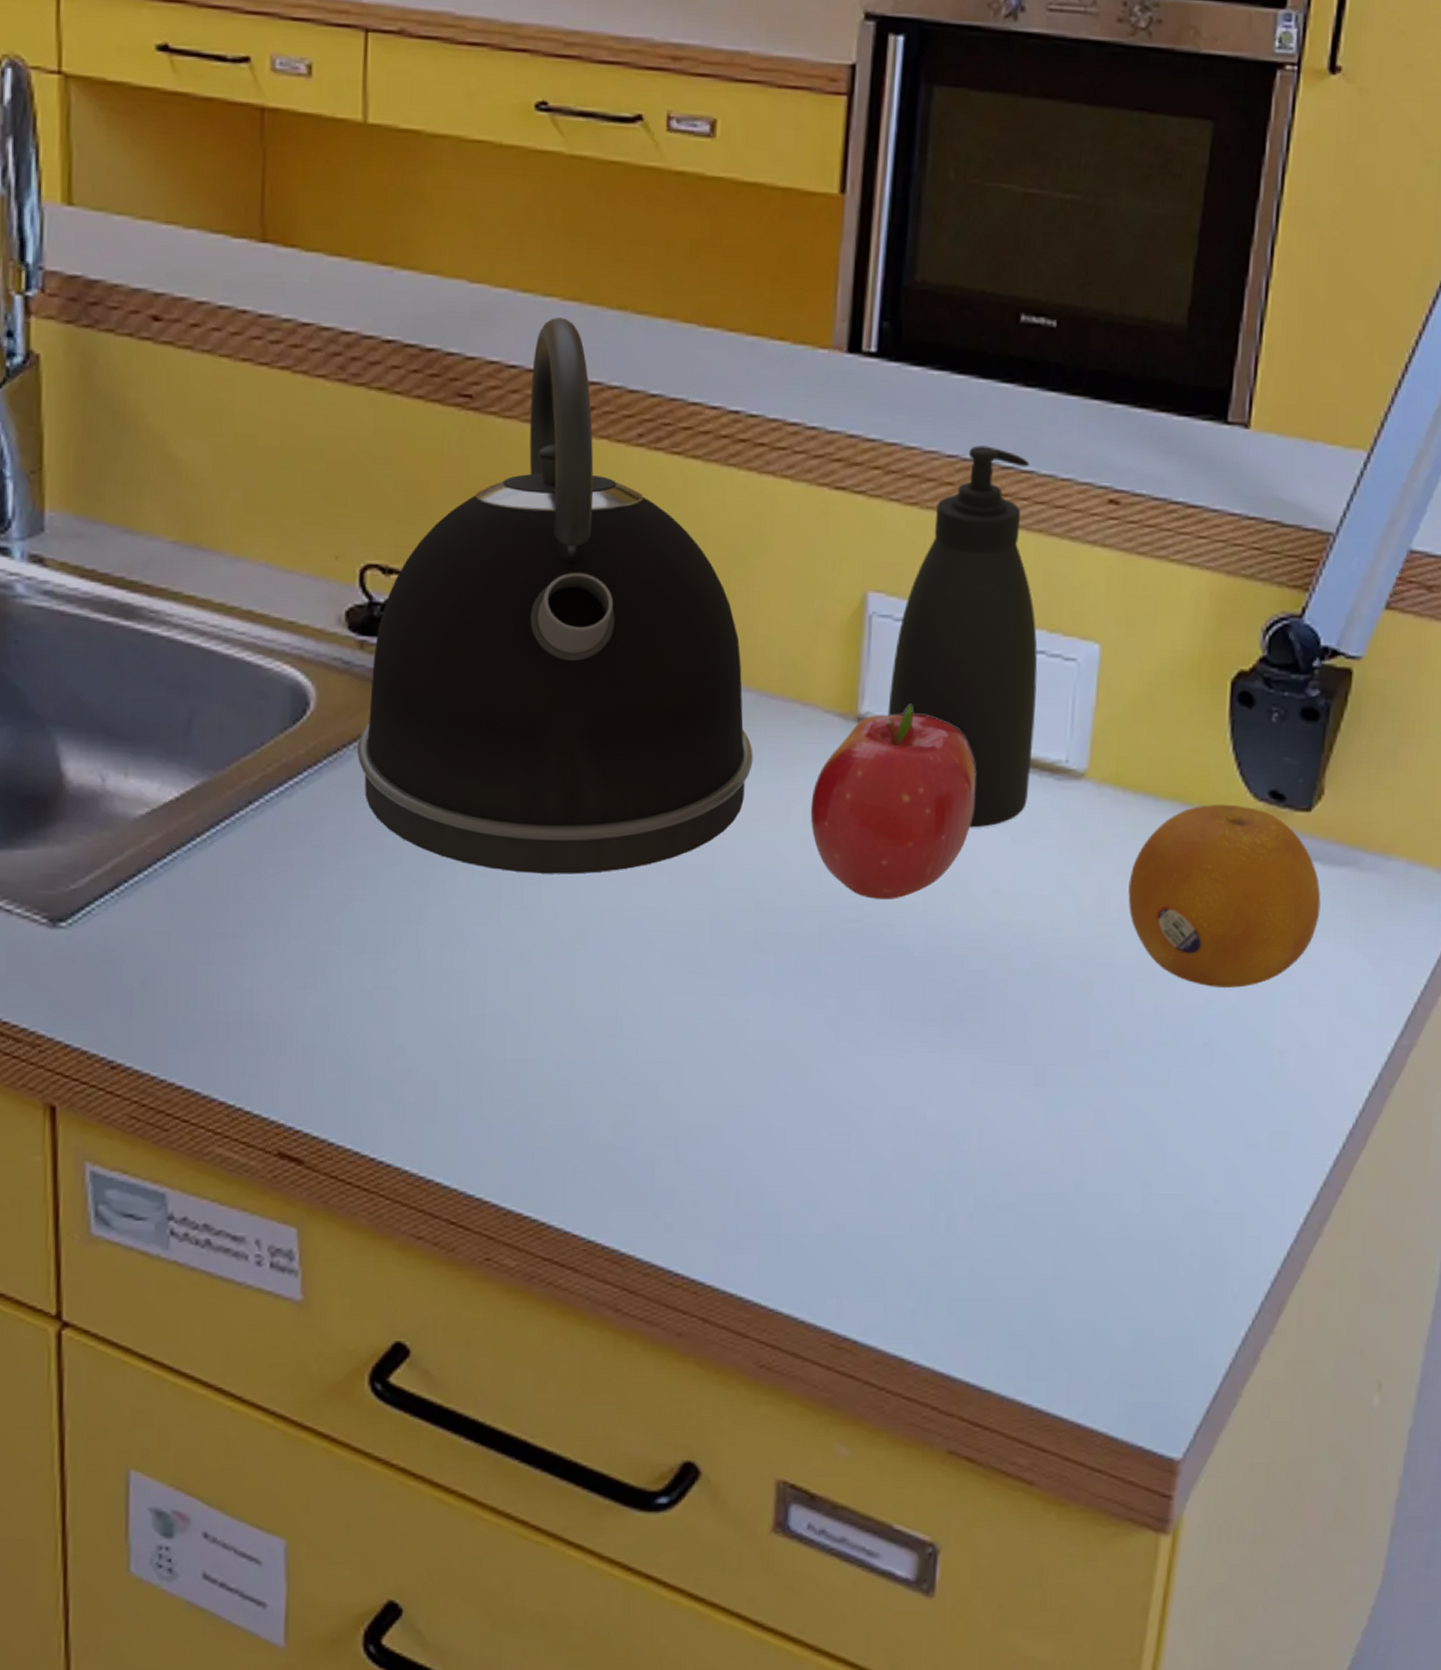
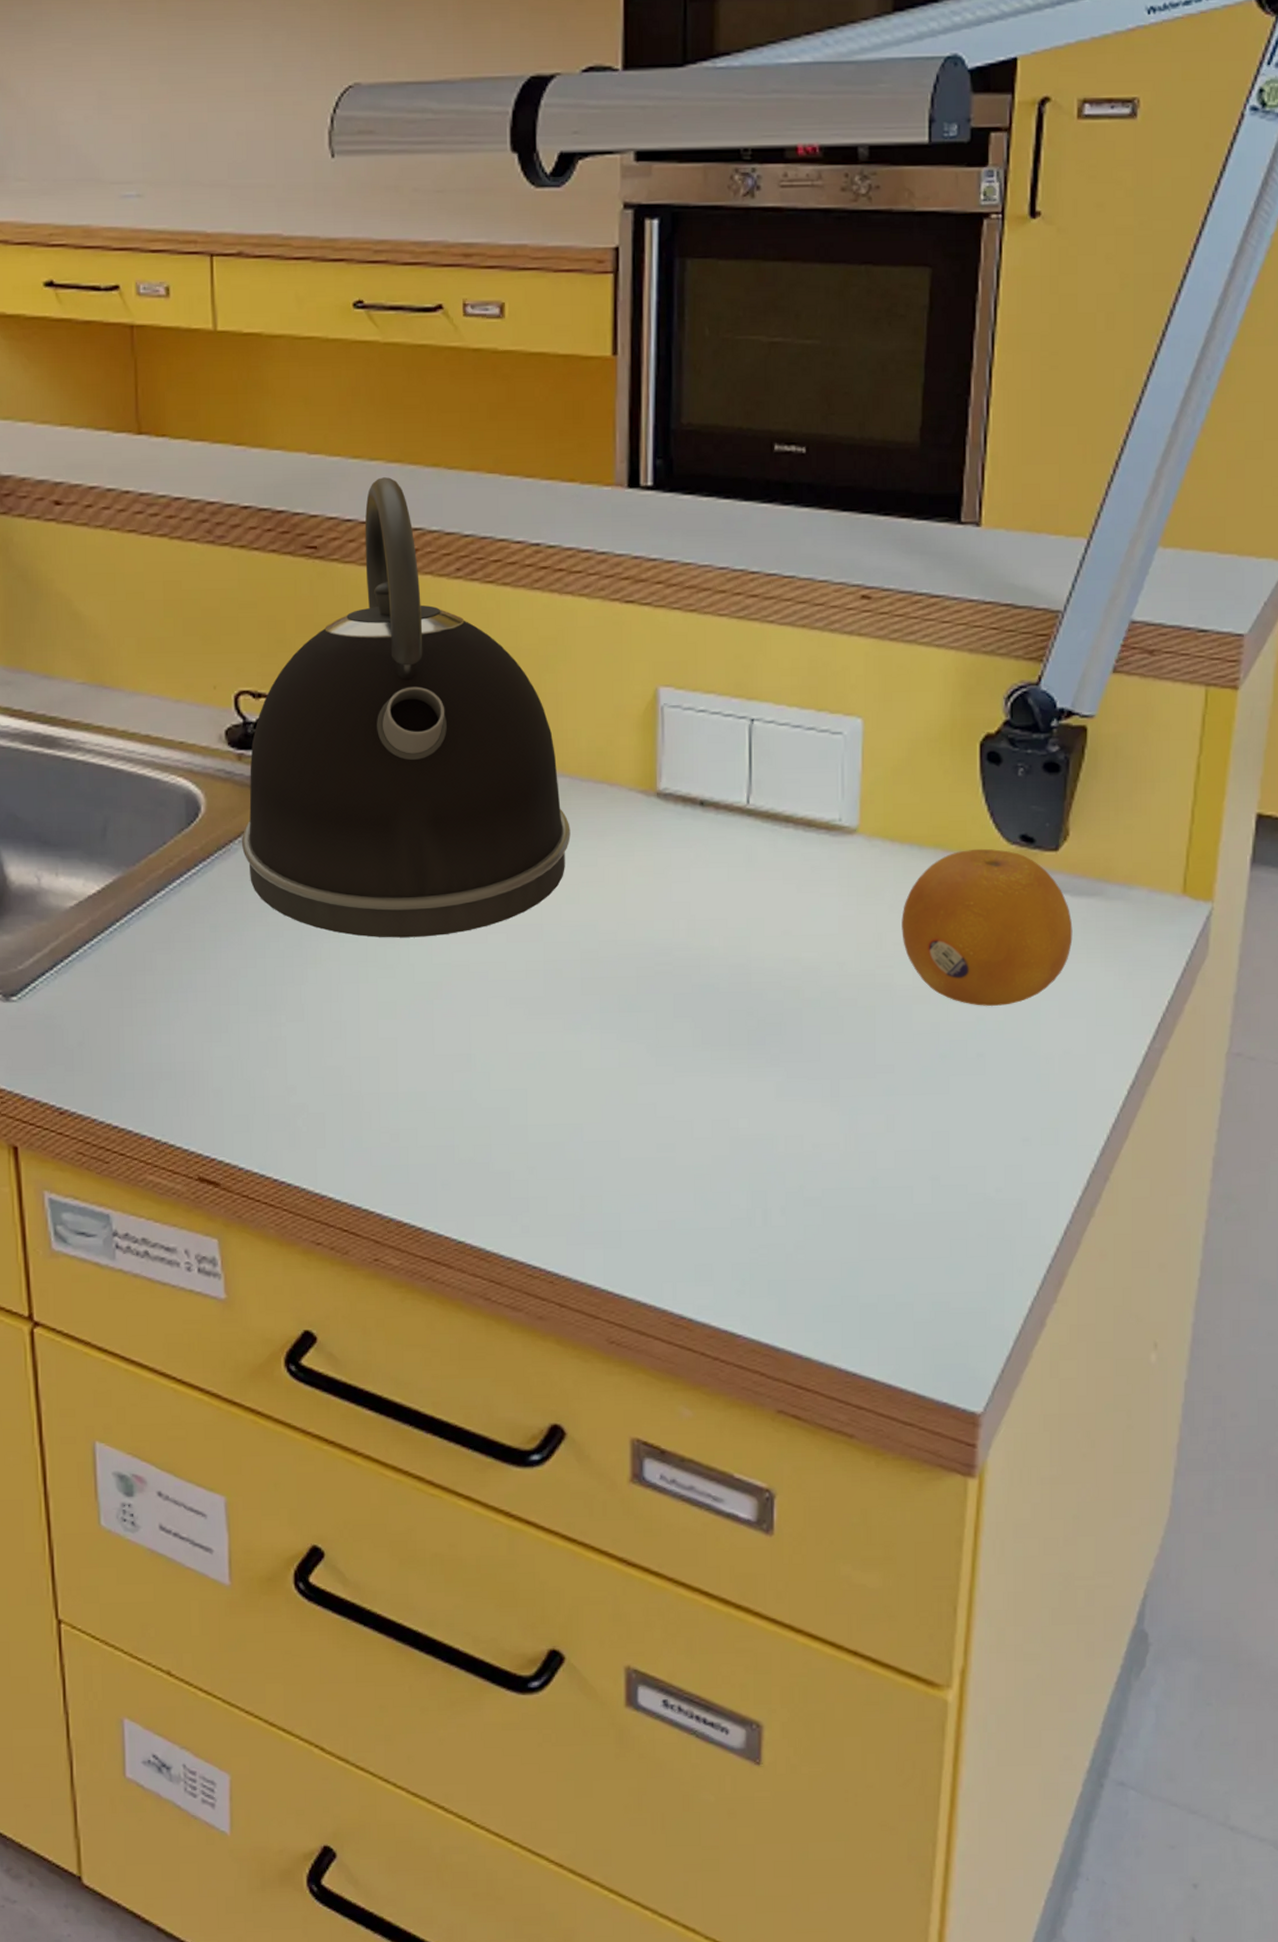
fruit: present [810,704,976,899] -> none [622,779,763,945]
soap dispenser: present [887,445,1038,828] -> none [682,557,810,881]

